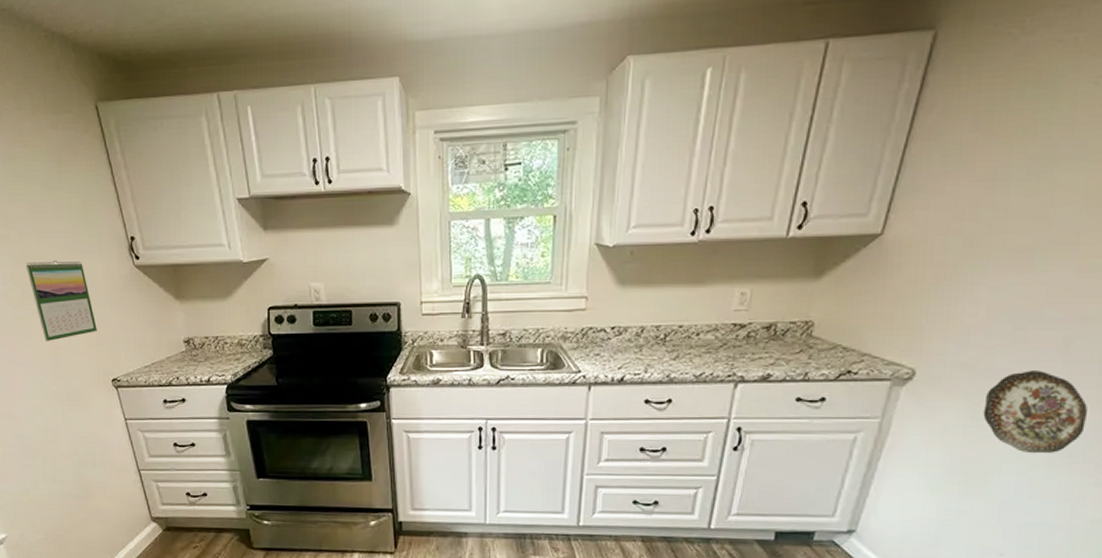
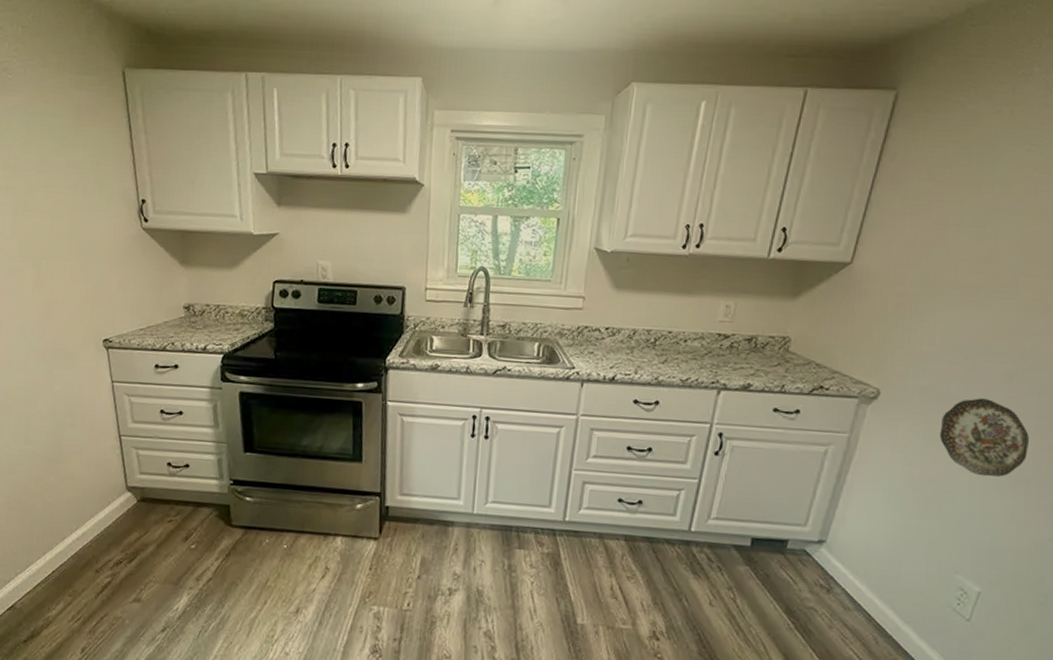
calendar: present [25,261,97,342] -> none [28,215,95,296]

